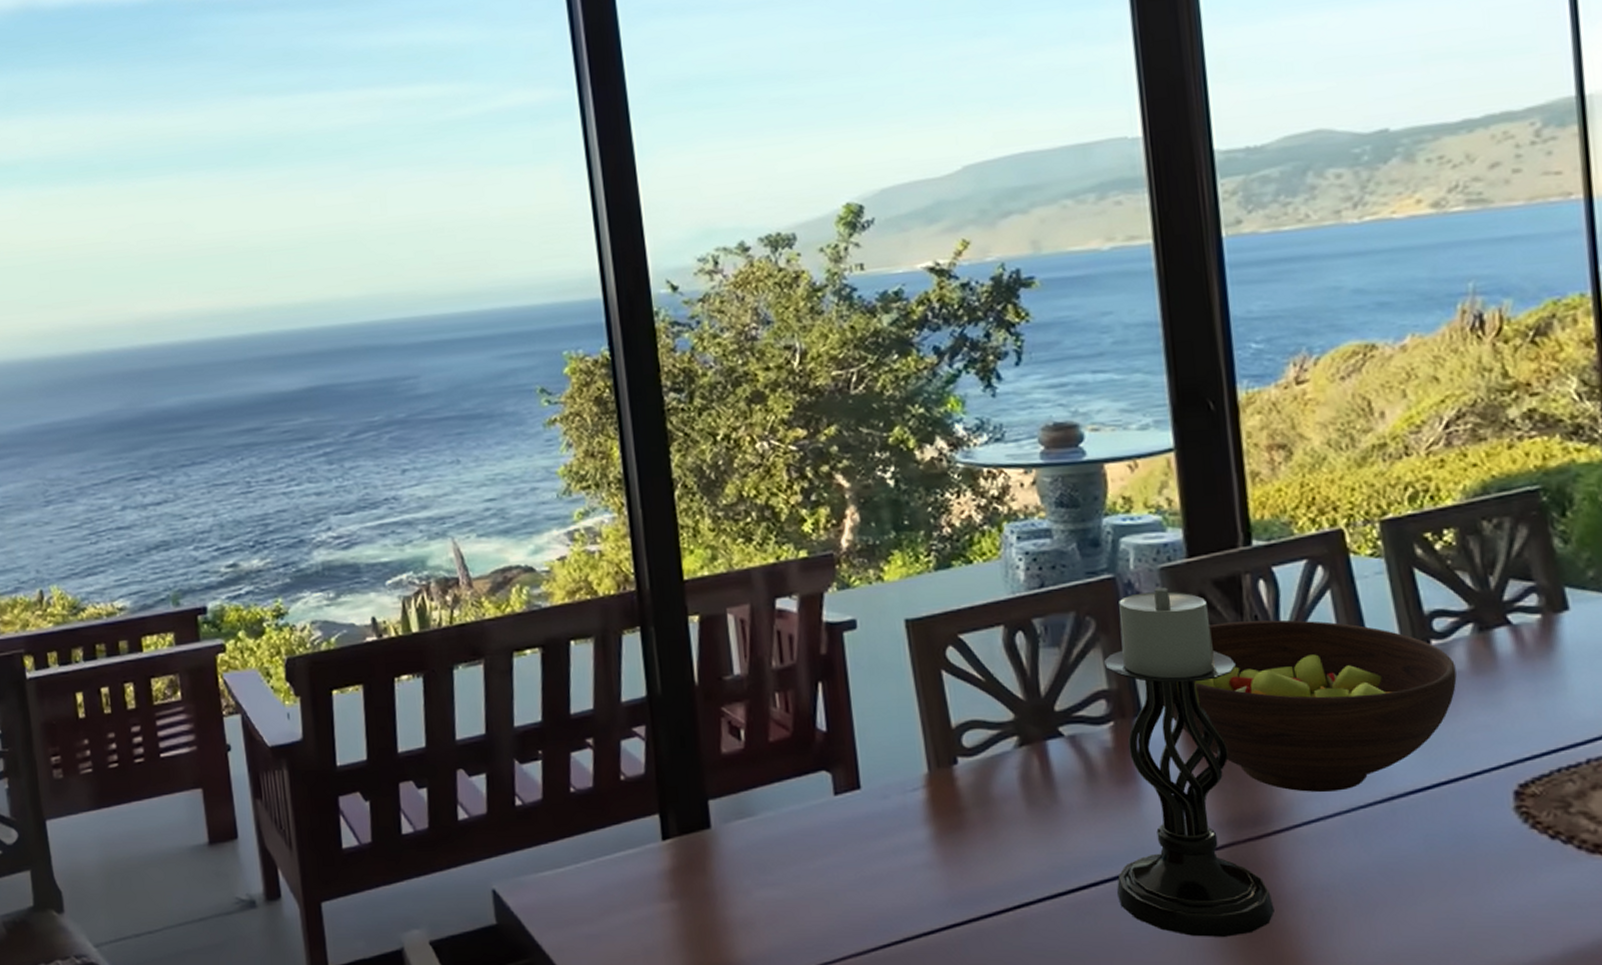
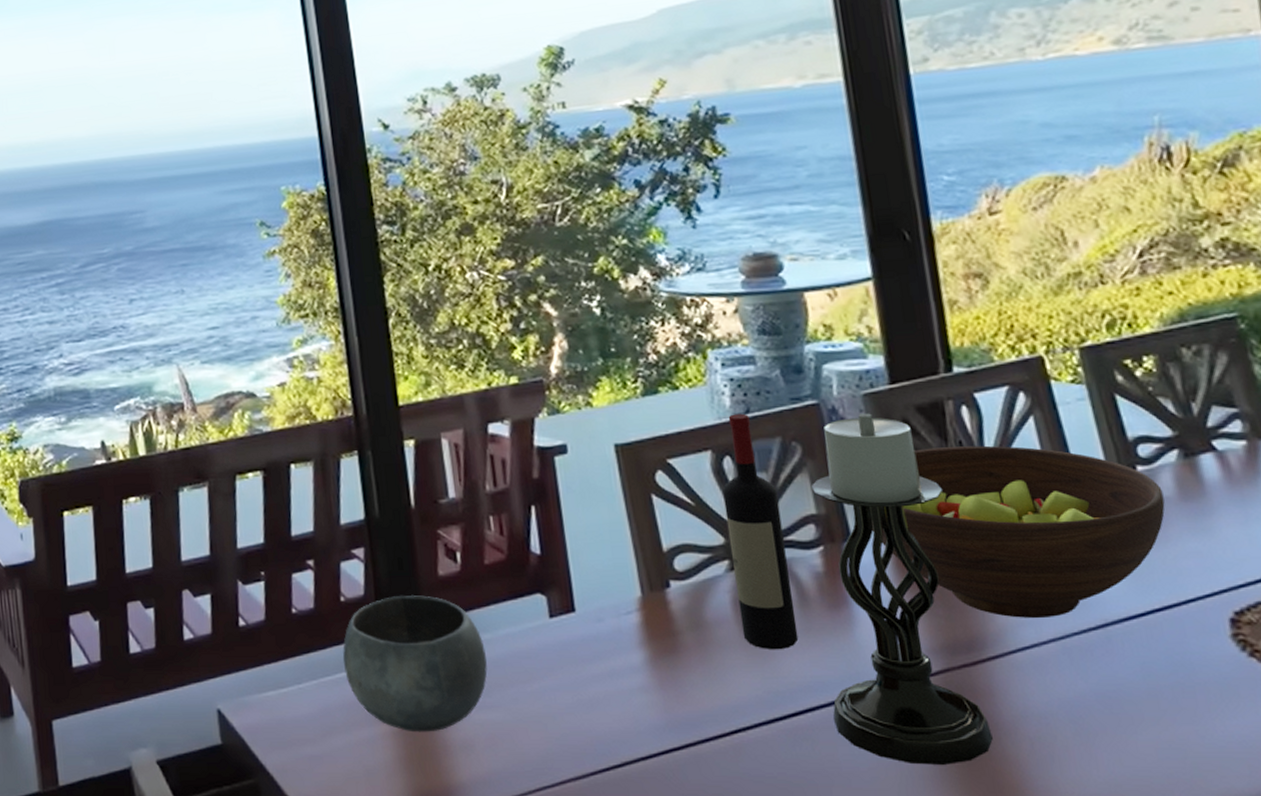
bowl: none [621,773,770,911] -> present [342,595,488,732]
wine bottle: none [1014,588,1085,826] -> present [722,413,799,650]

